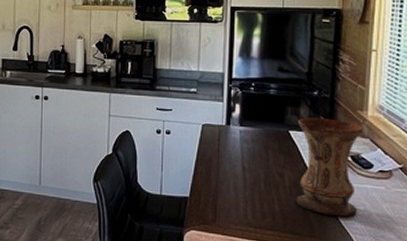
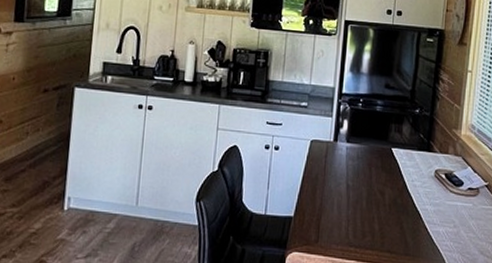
vase: present [296,117,364,217] -> none [394,135,457,234]

